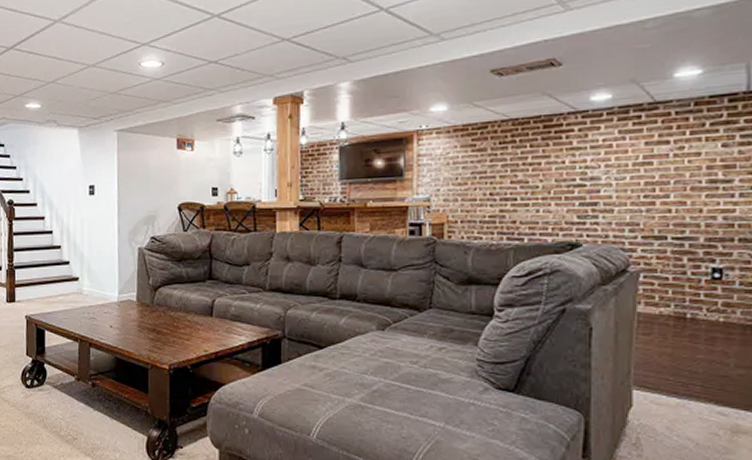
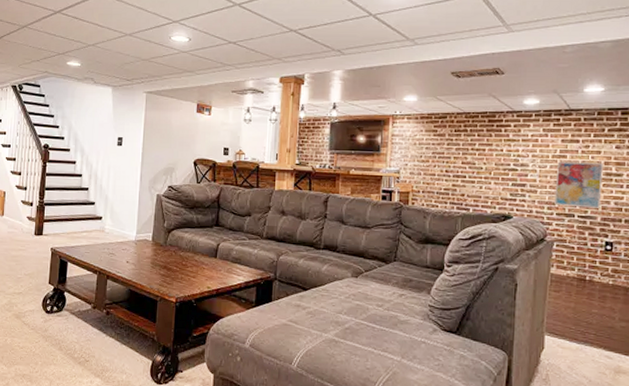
wall art: none [639,167,705,227] -> present [554,161,603,208]

